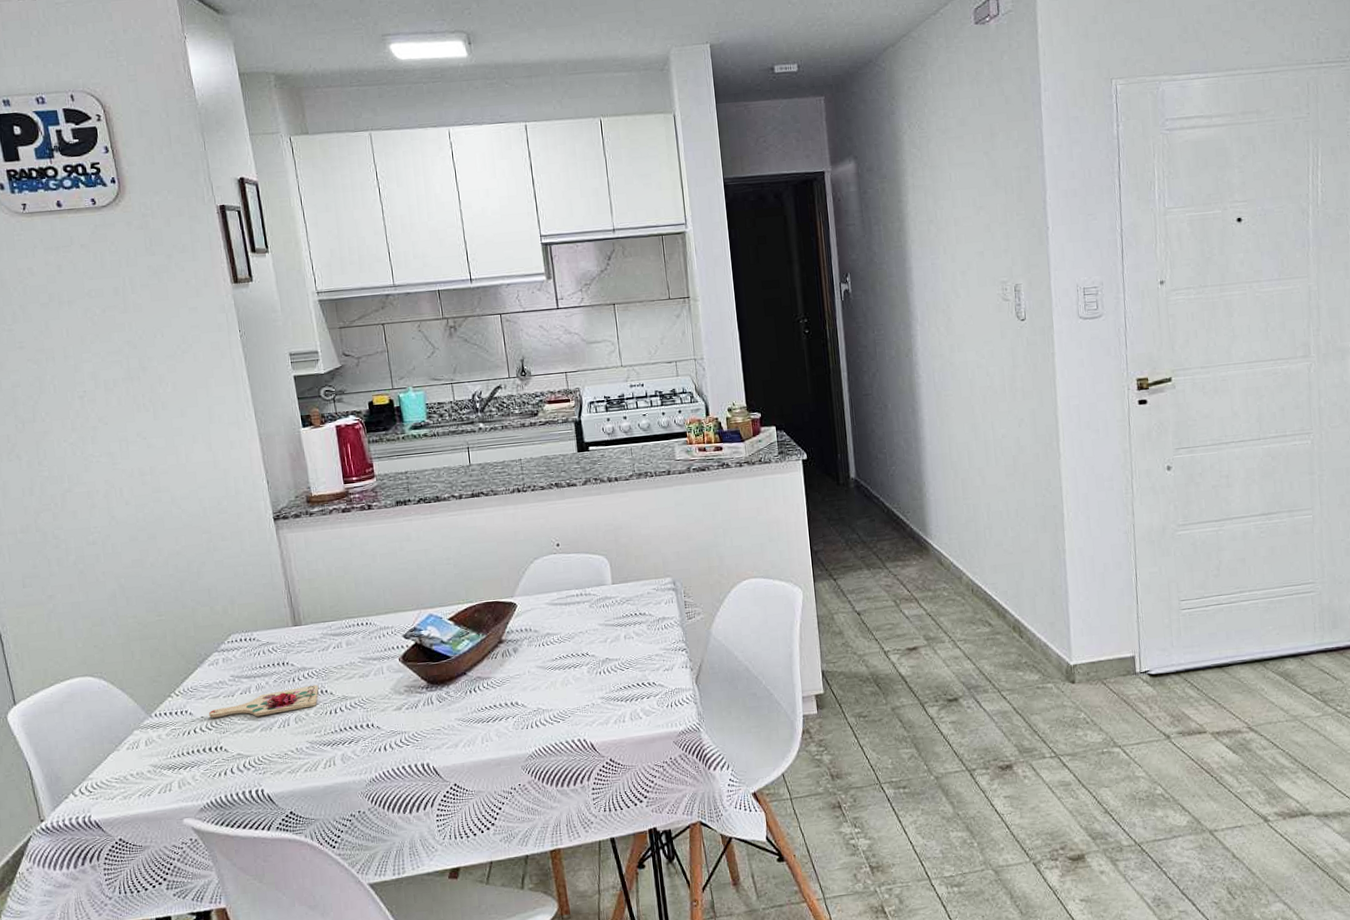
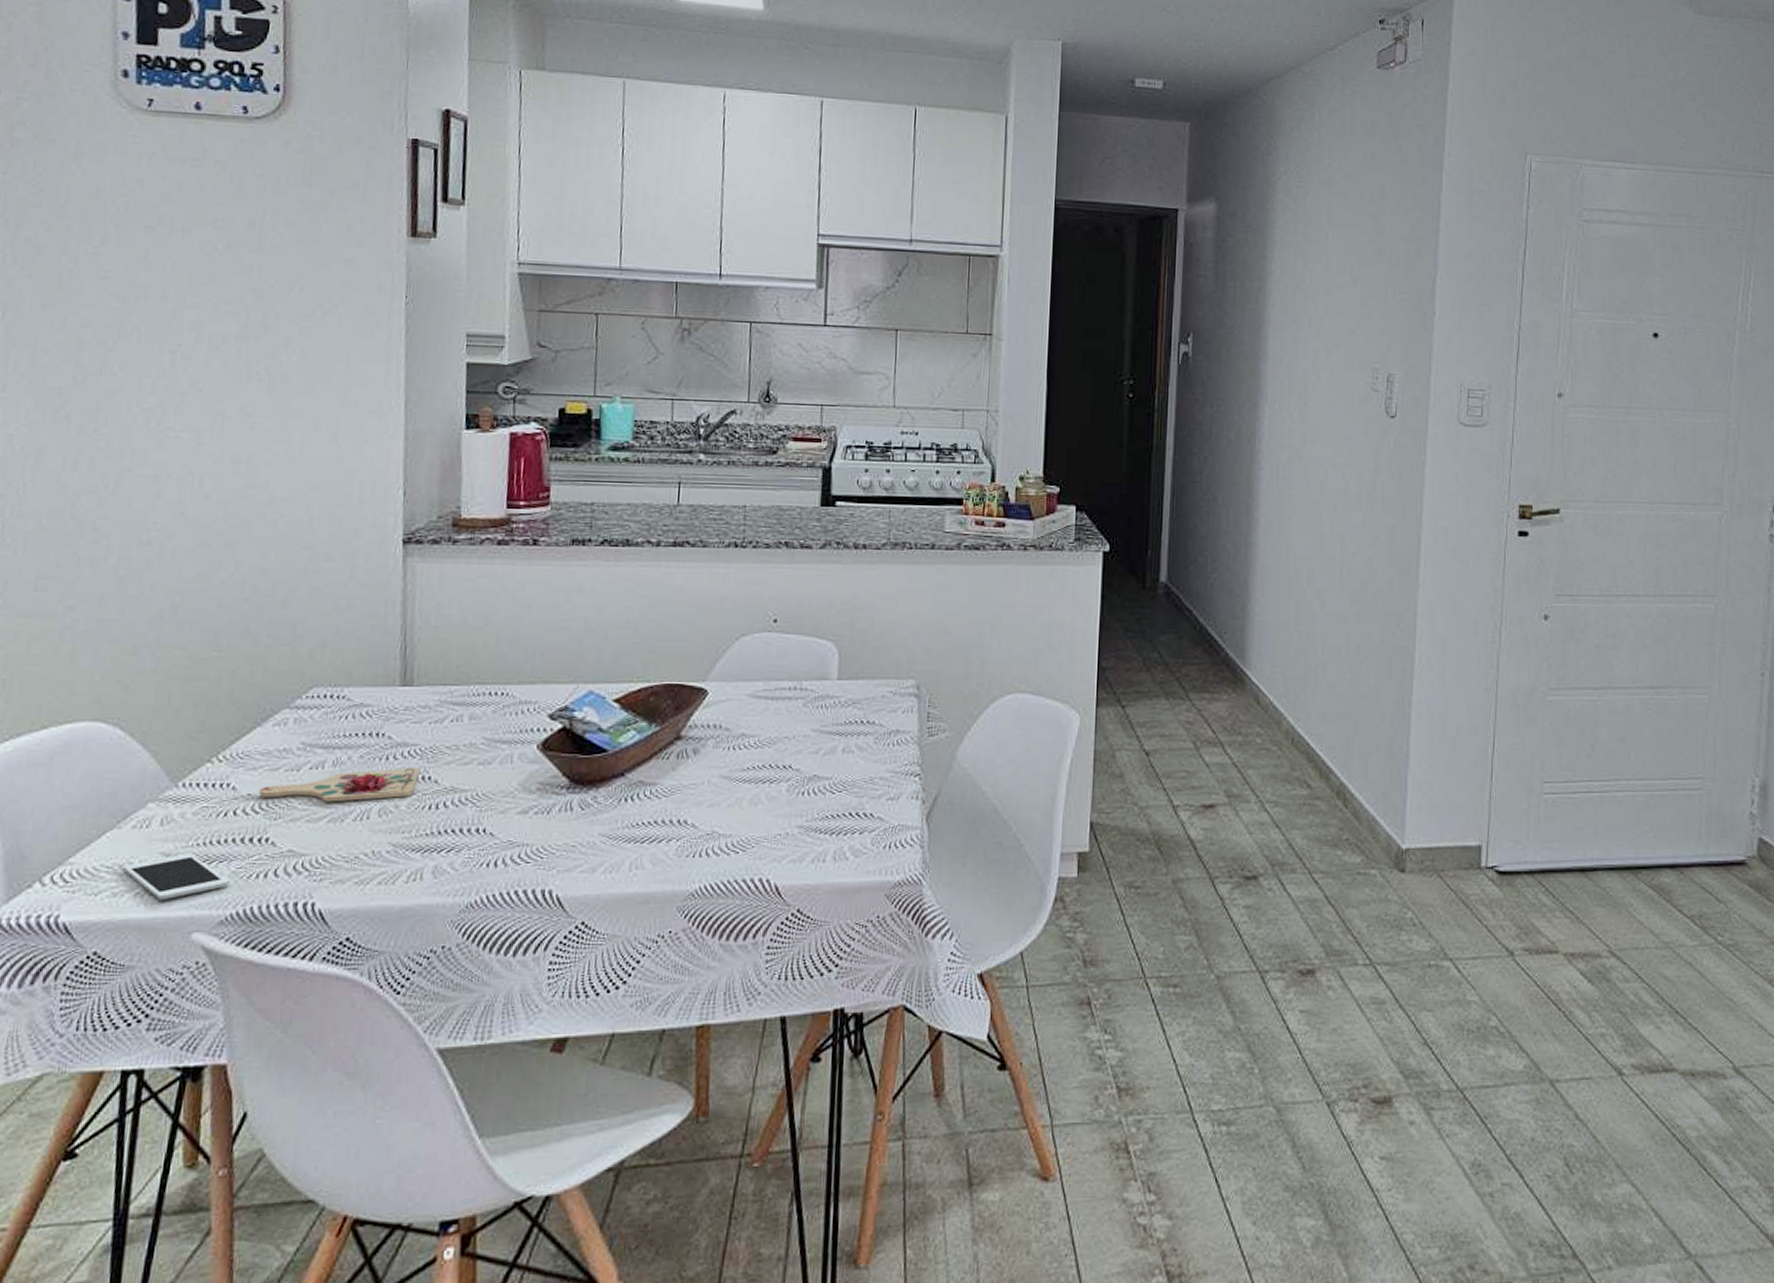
cell phone: none [126,763,201,798] -> present [122,853,229,901]

